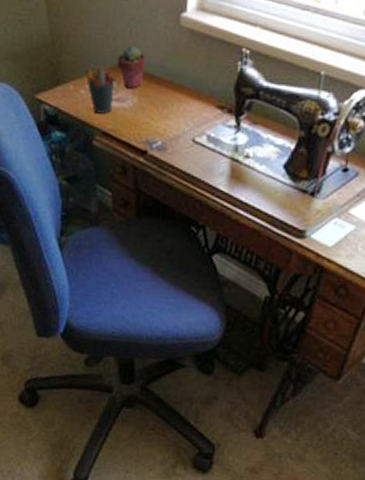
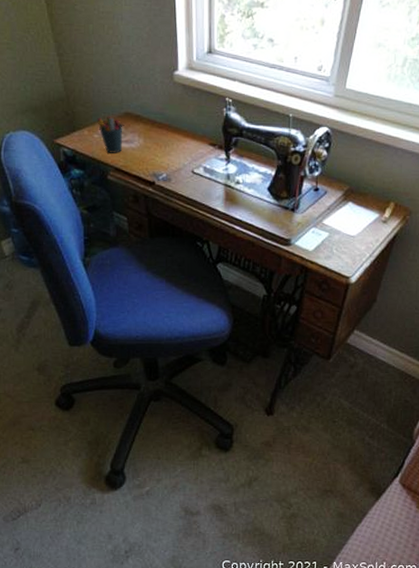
potted succulent: present [117,45,147,89] -> none [123,97,148,133]

